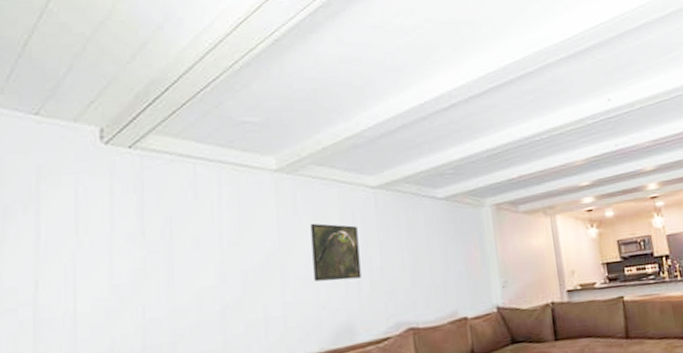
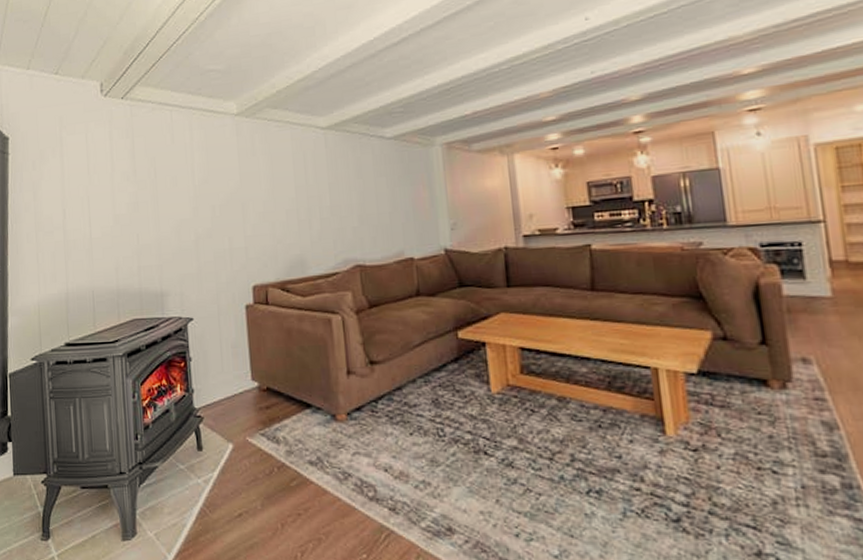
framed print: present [310,223,361,282] -> none [267,163,312,218]

